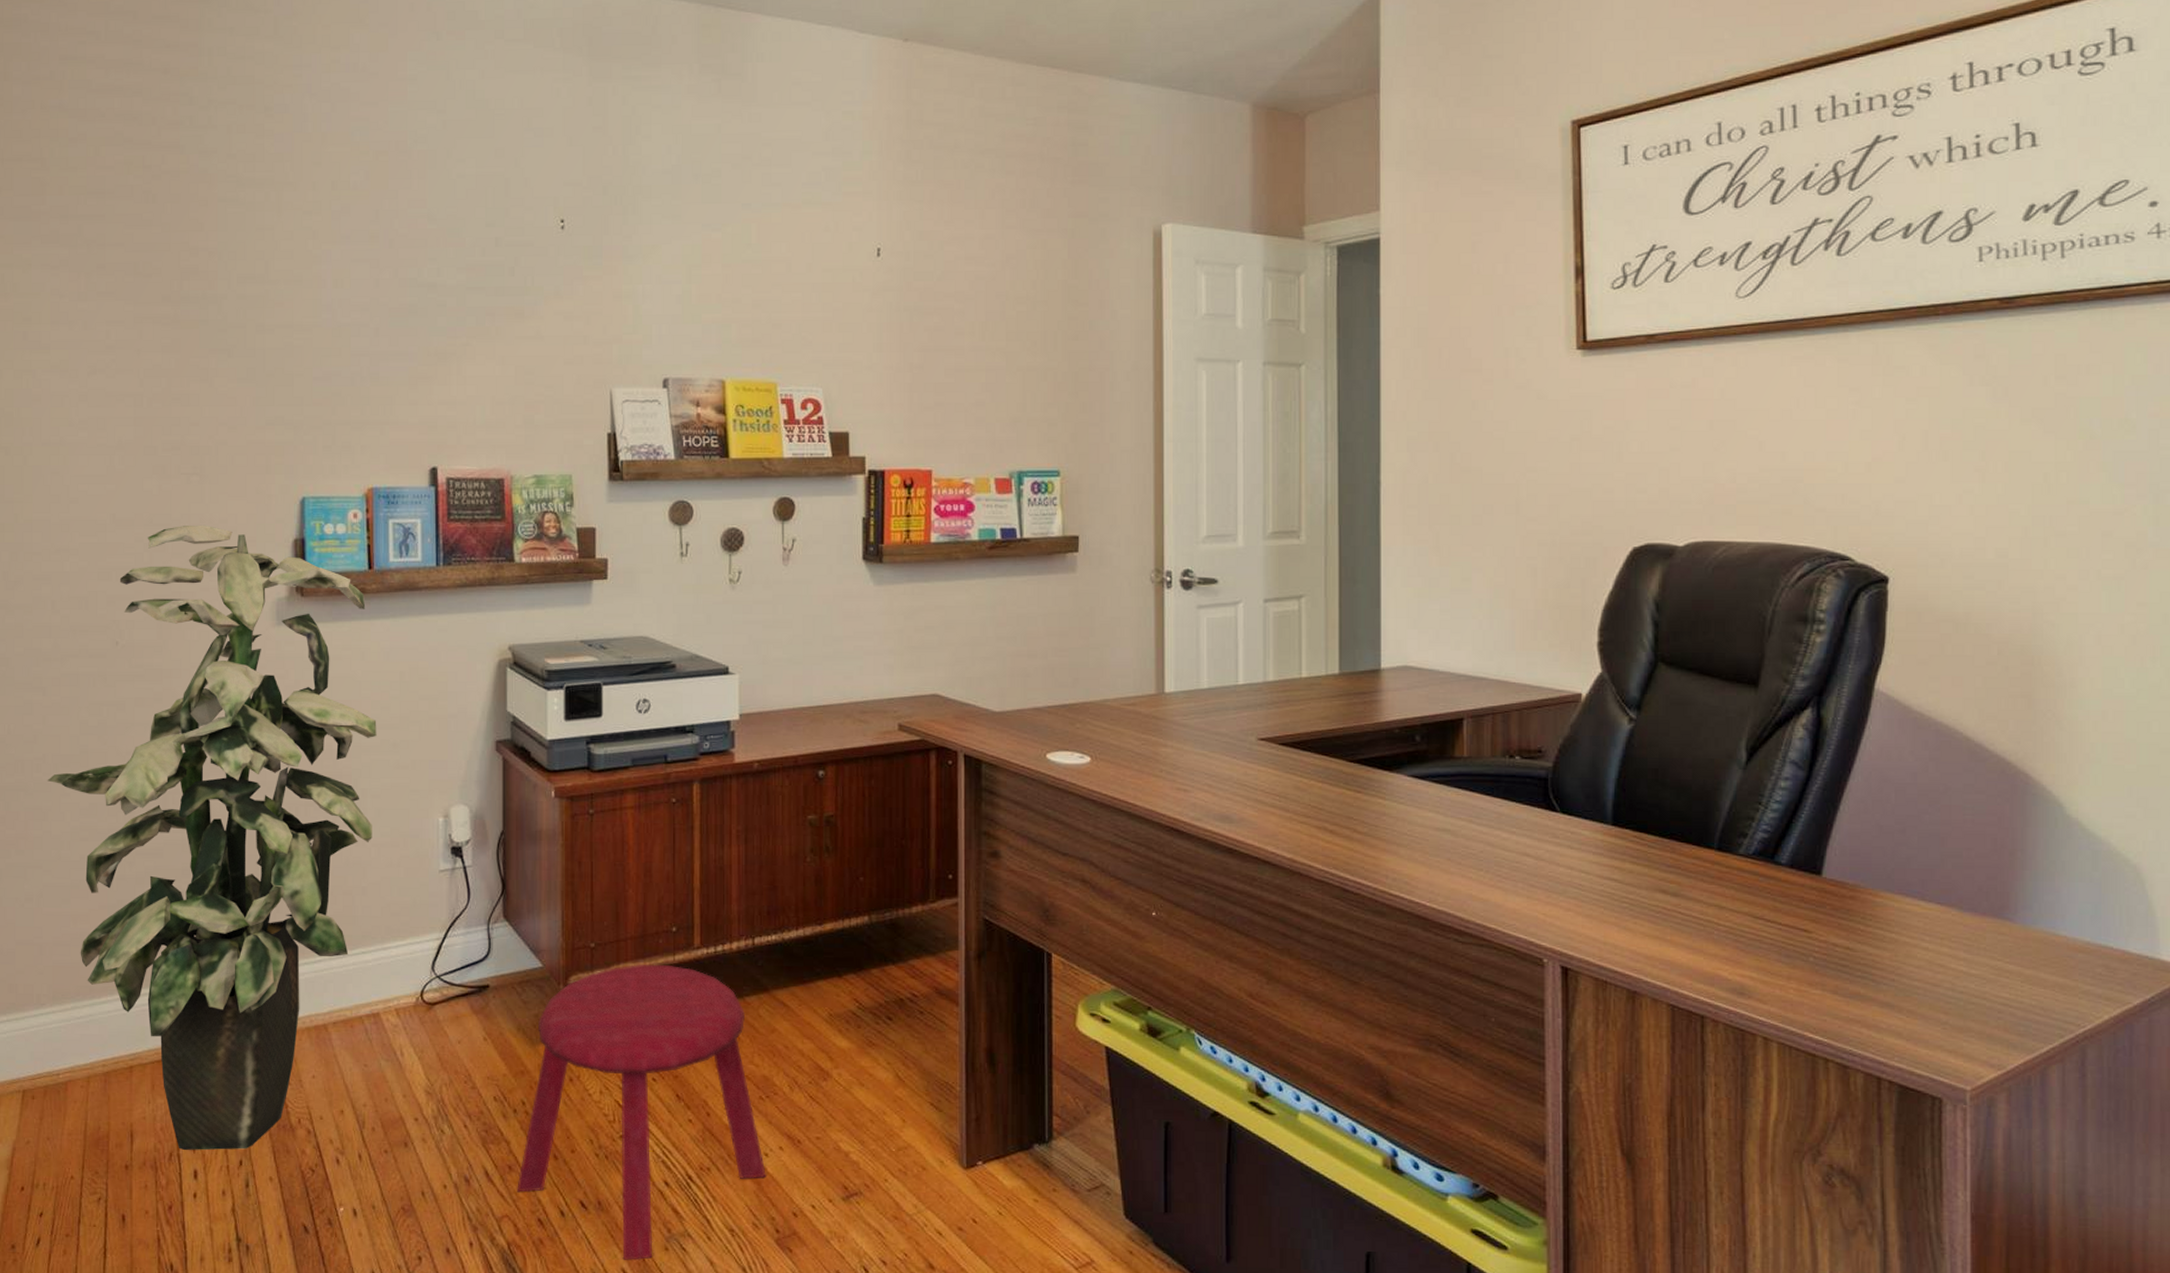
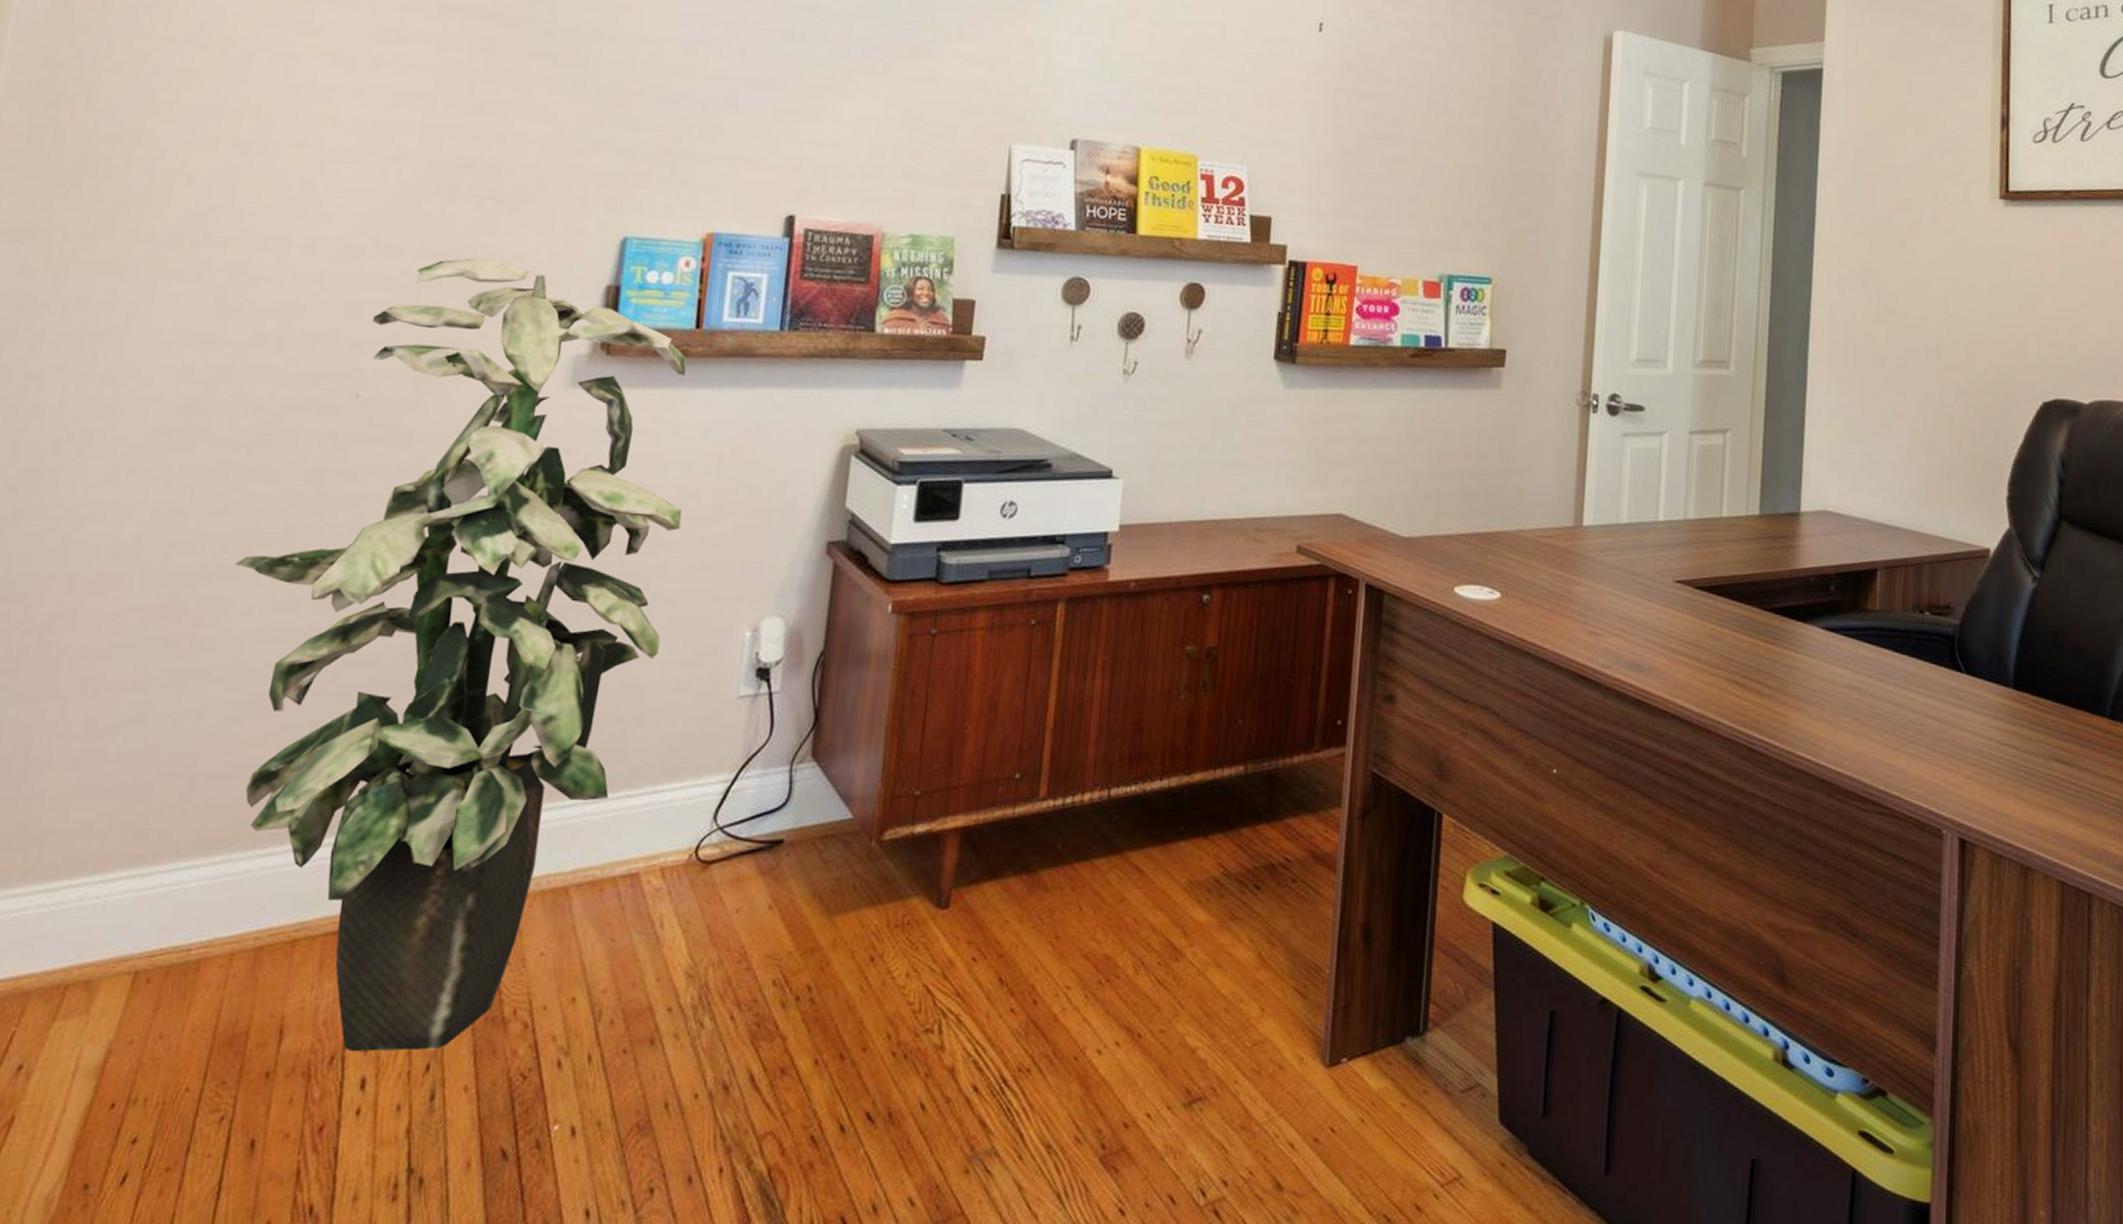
stool: present [517,964,766,1261] -> none [788,817,1097,1187]

